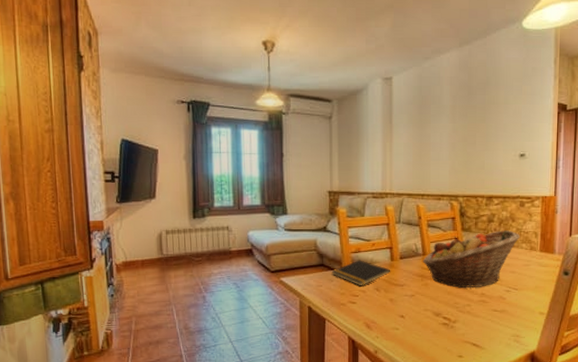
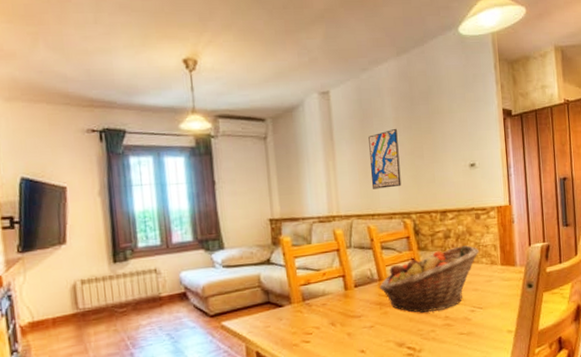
notepad: present [331,260,391,287] -> none [279,292,346,323]
wall art: none [424,115,453,171] -> present [368,128,402,189]

